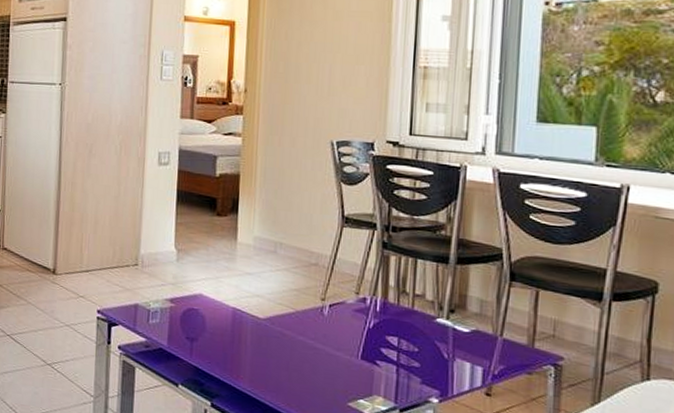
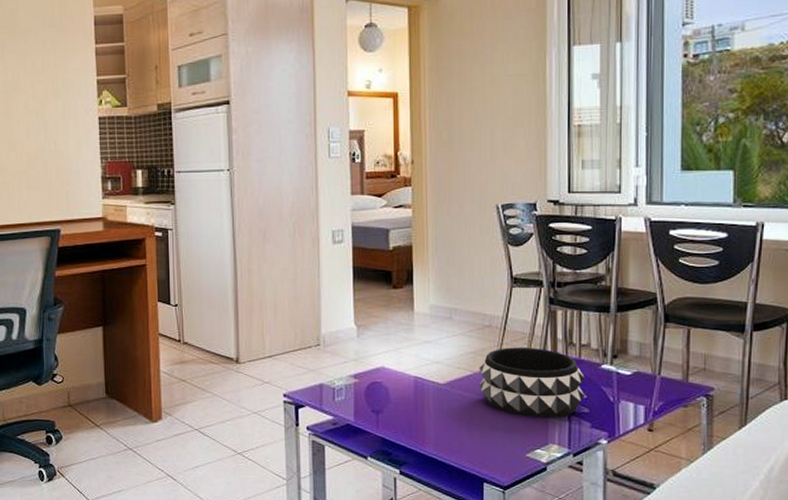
decorative bowl: none [301,288,417,369] -> present [479,348,585,418]

